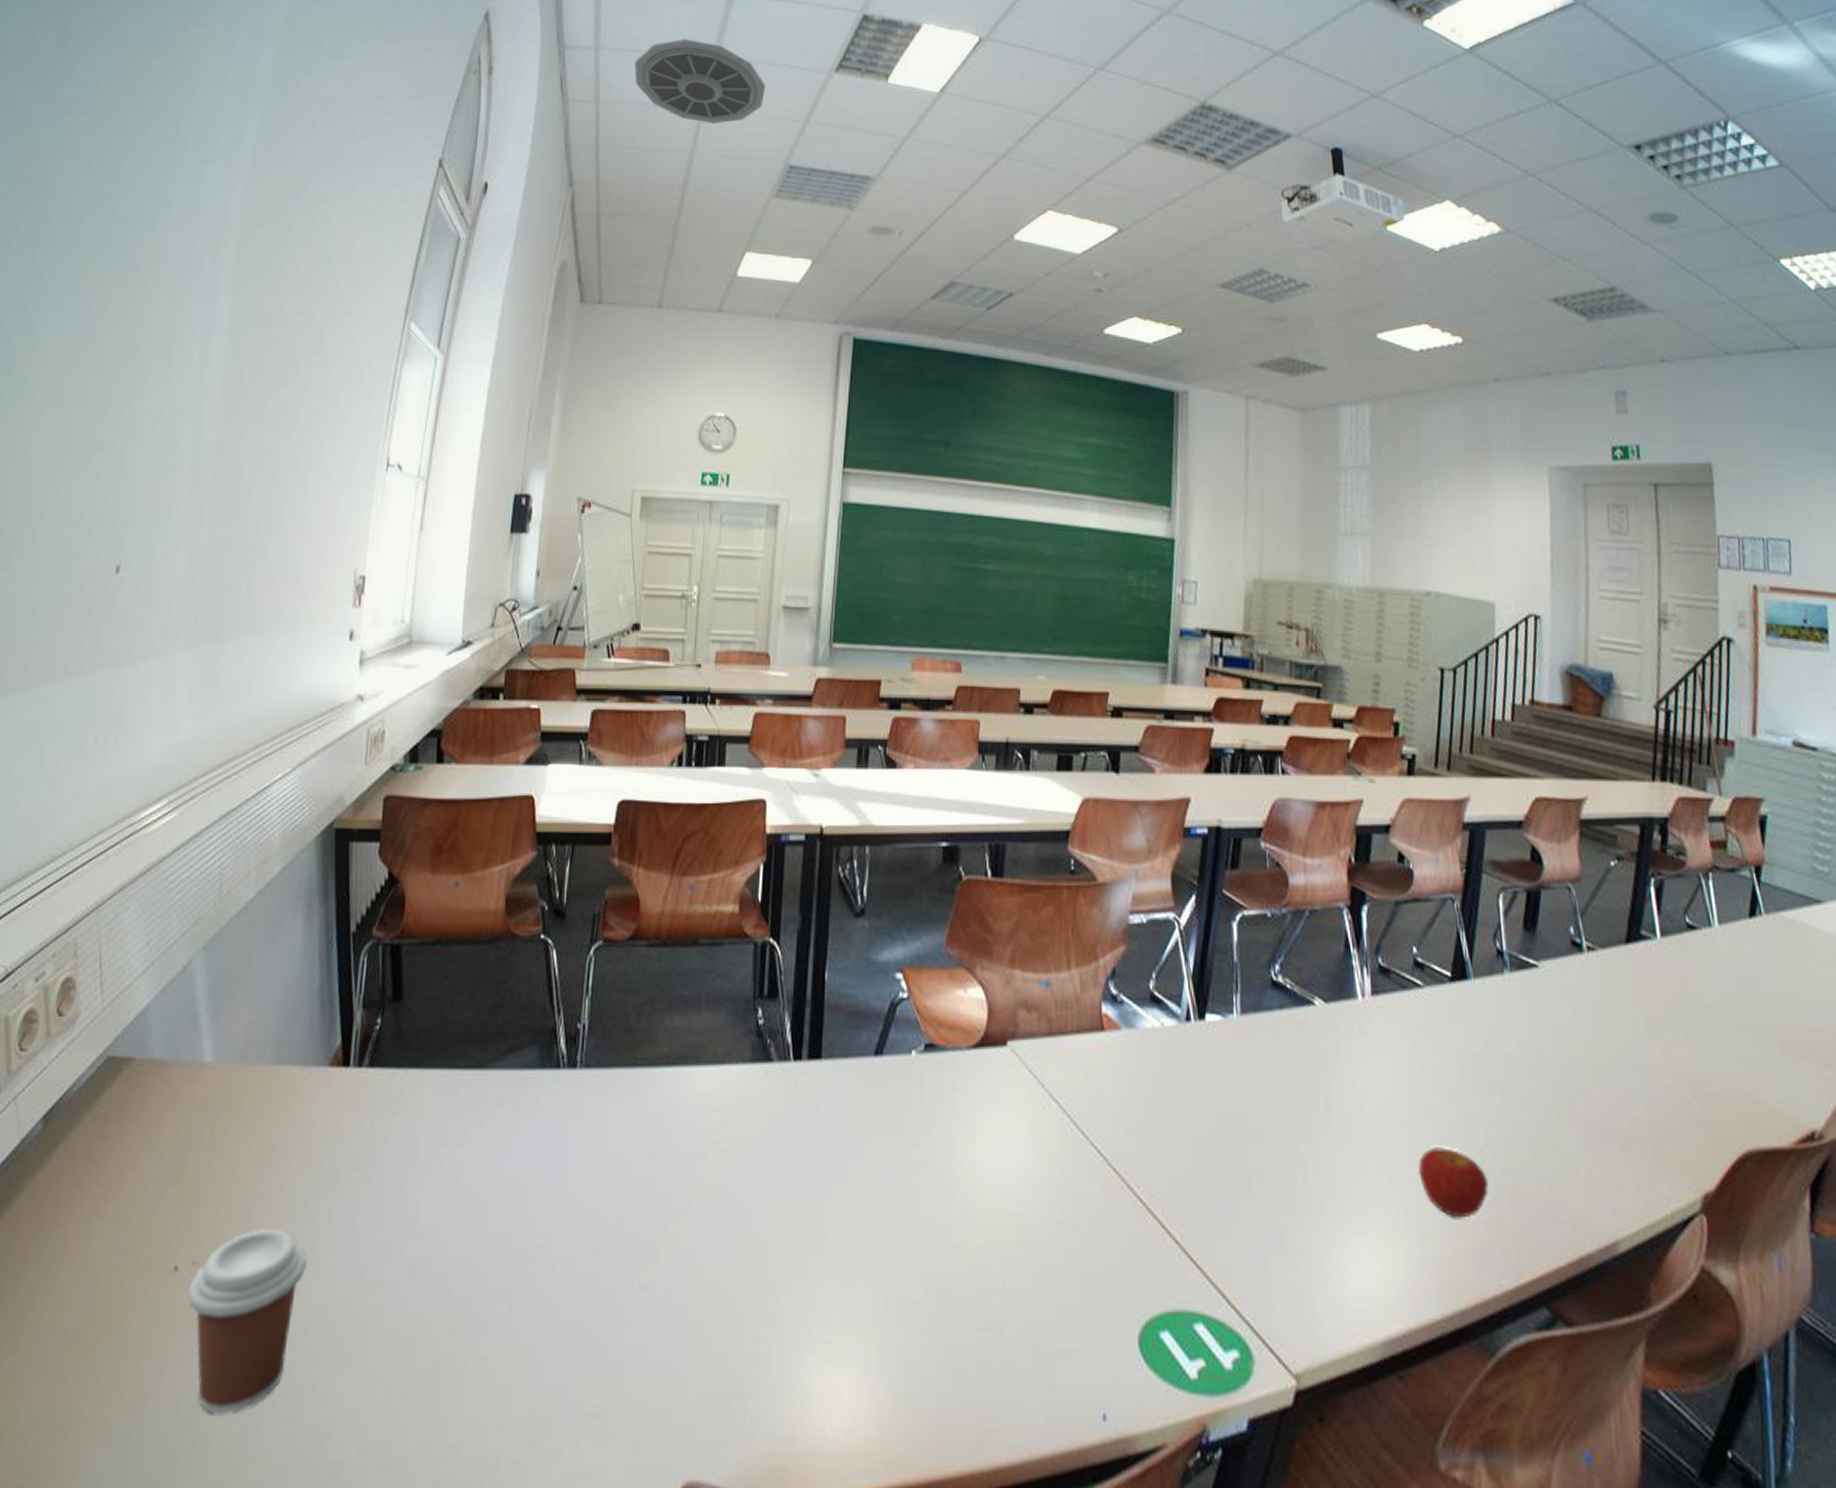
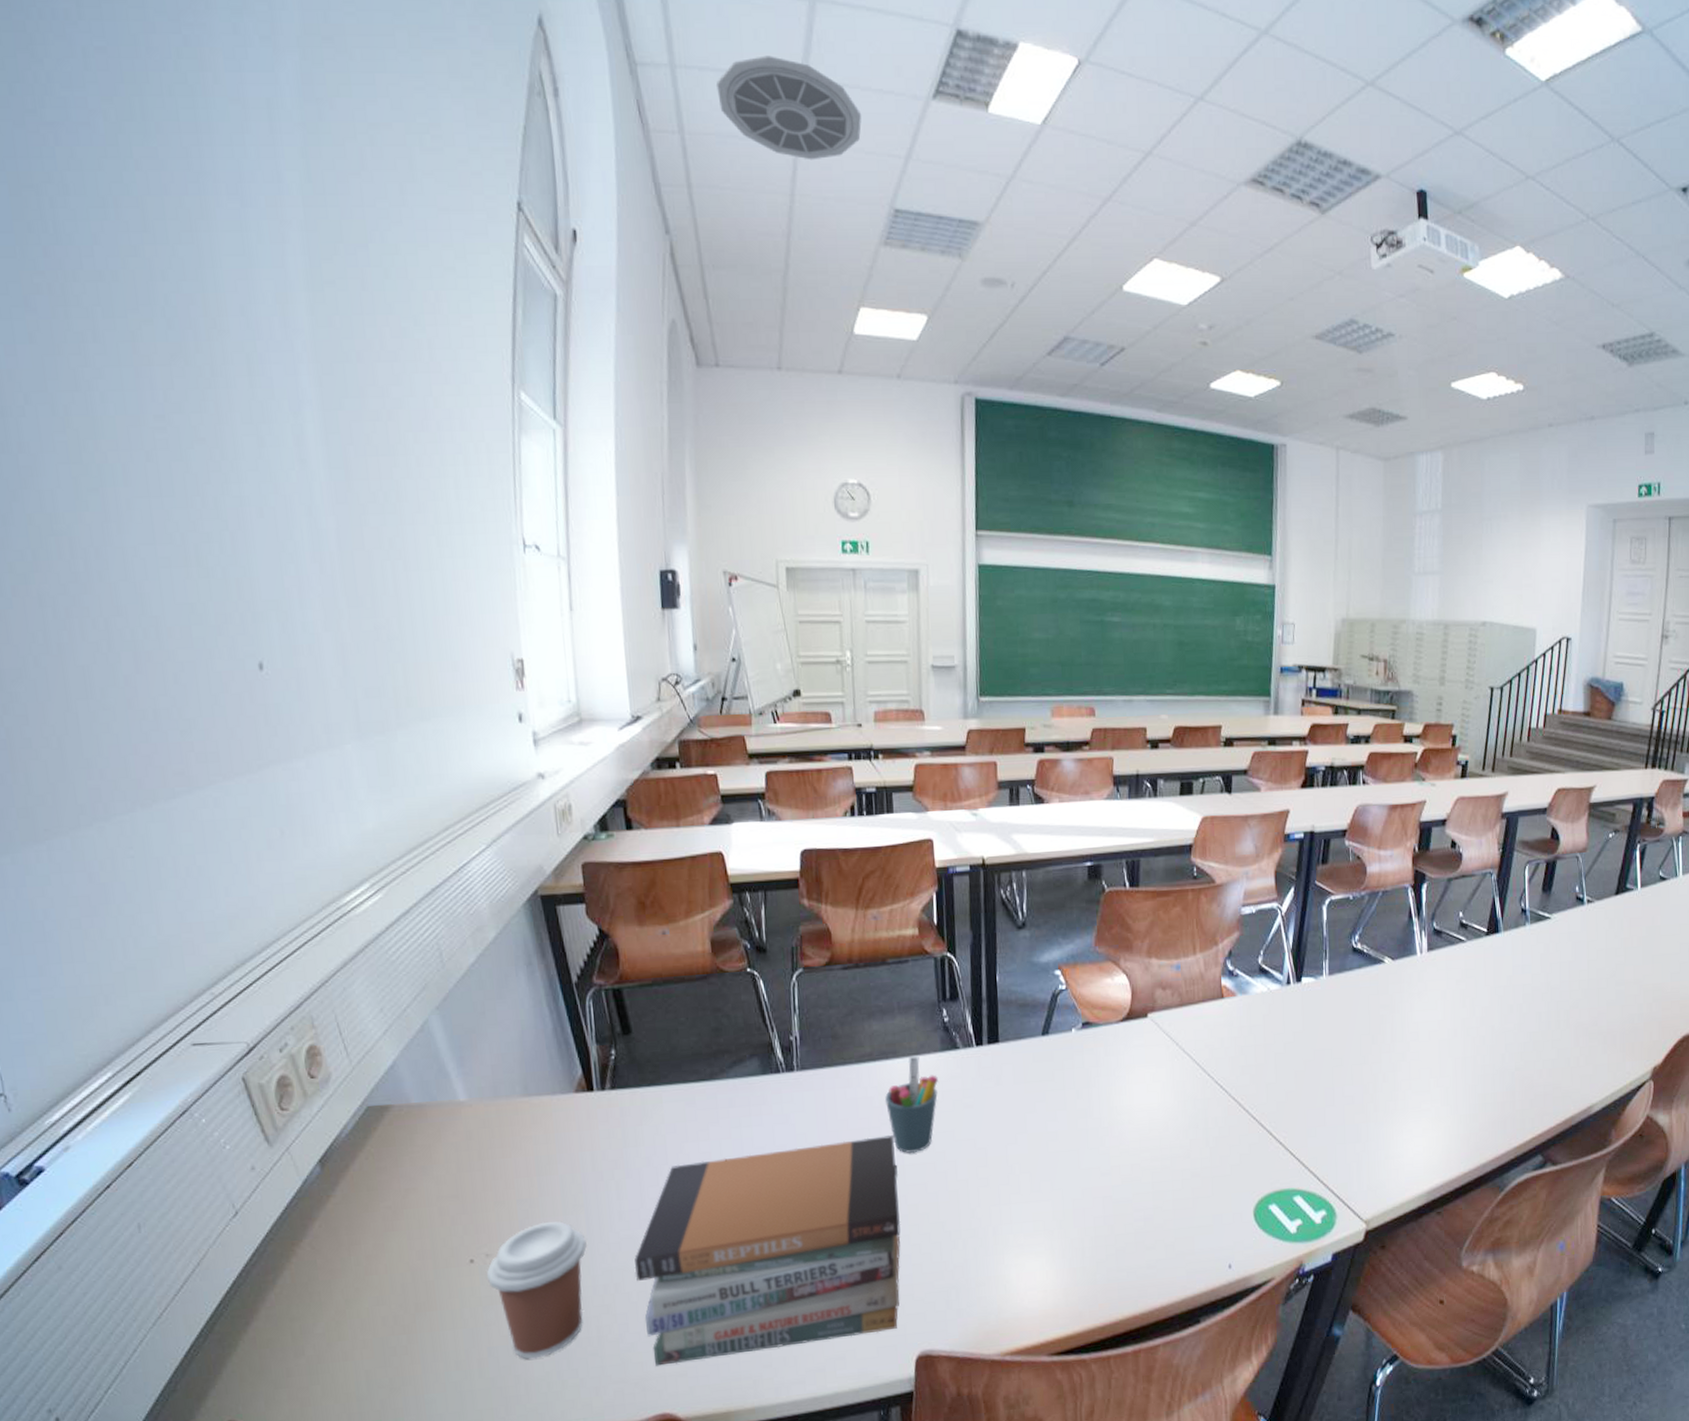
book stack: none [354,1166,684,1450] -> present [634,1135,901,1366]
pen holder: none [677,1064,744,1195] -> present [884,1056,938,1154]
apple: present [1418,1147,1489,1218] -> none [1457,1055,1506,1103]

